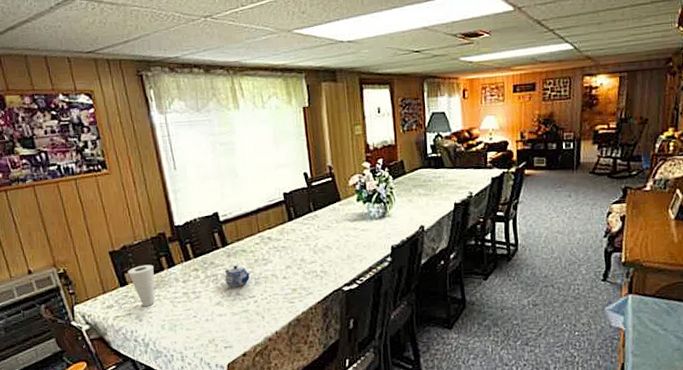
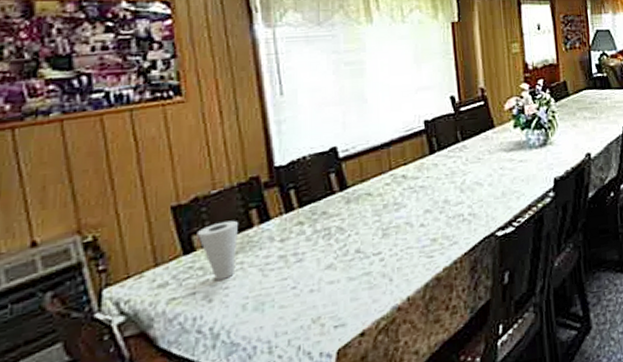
teapot: present [225,265,250,287] -> none [341,214,376,243]

